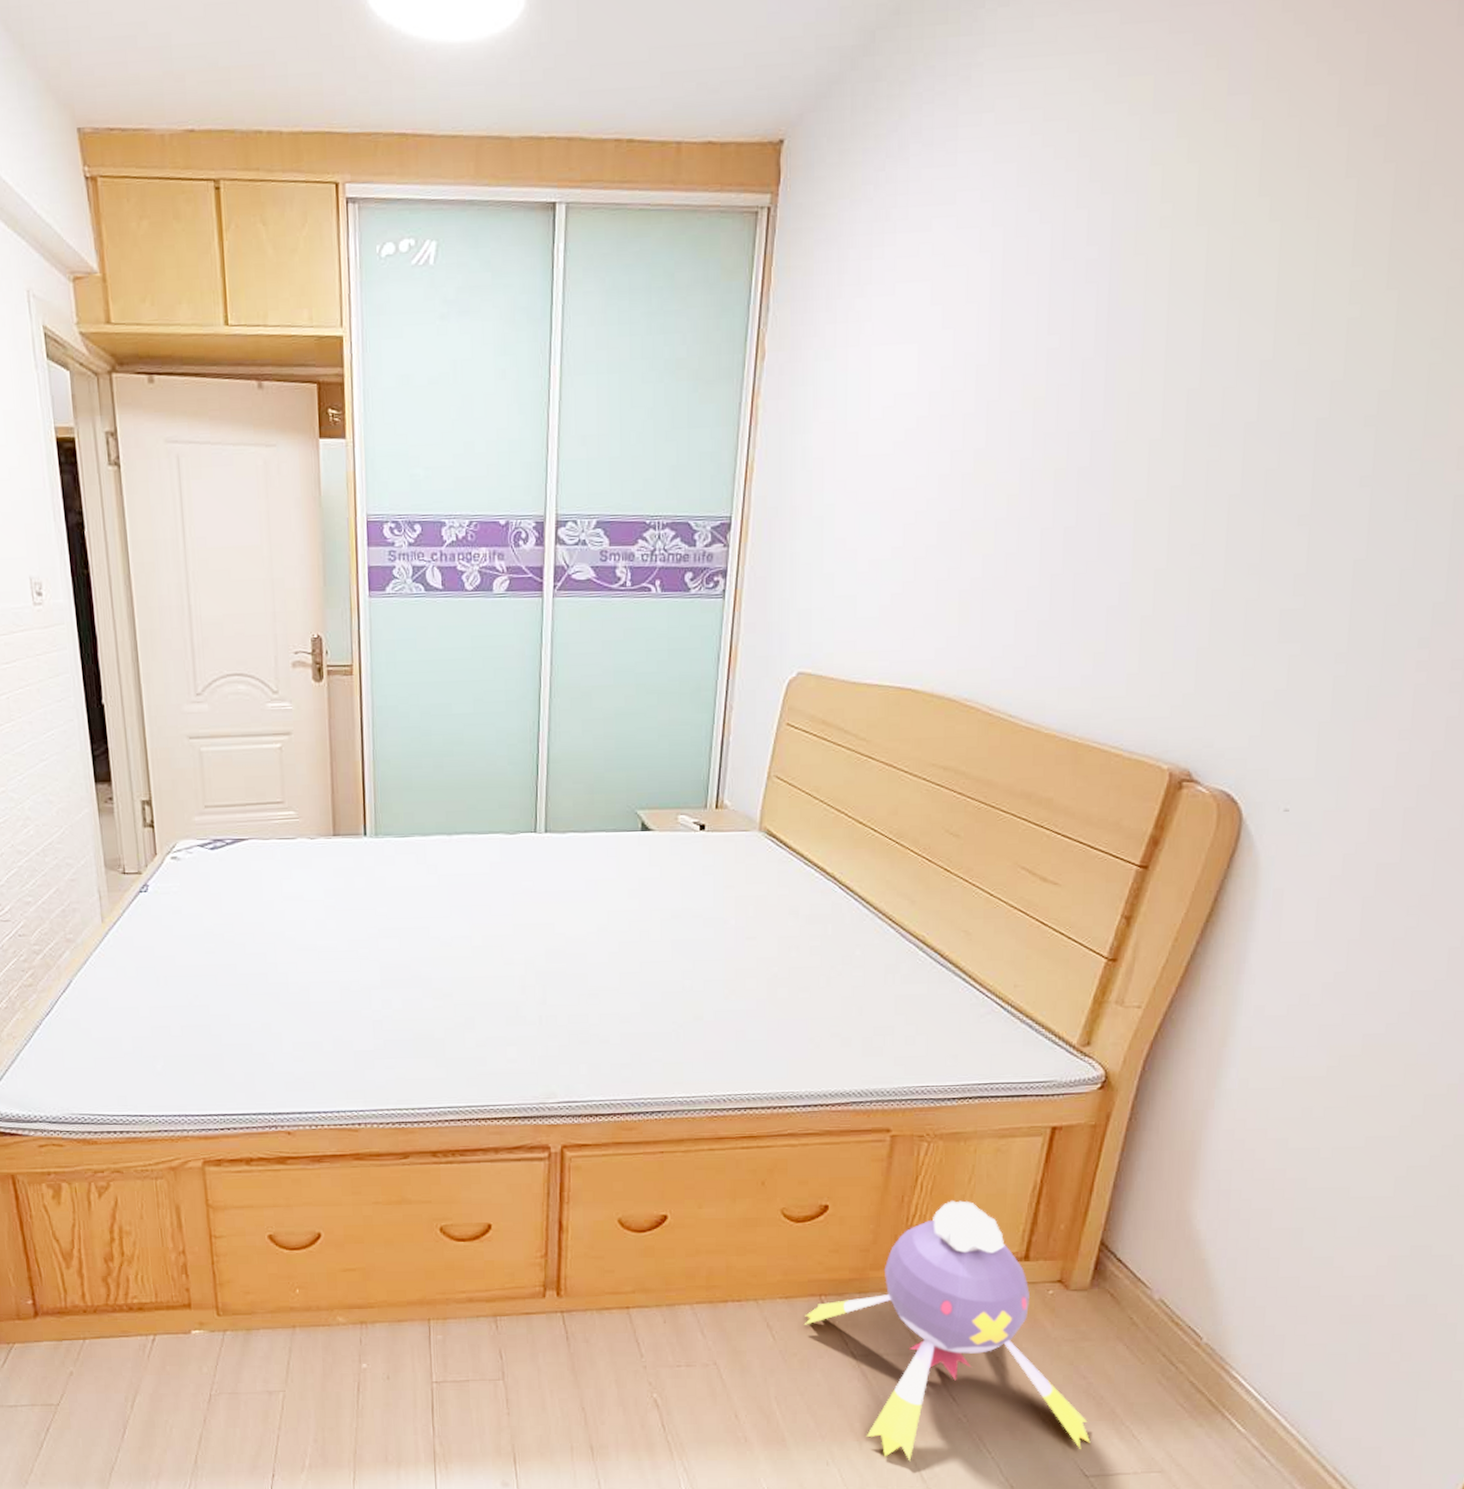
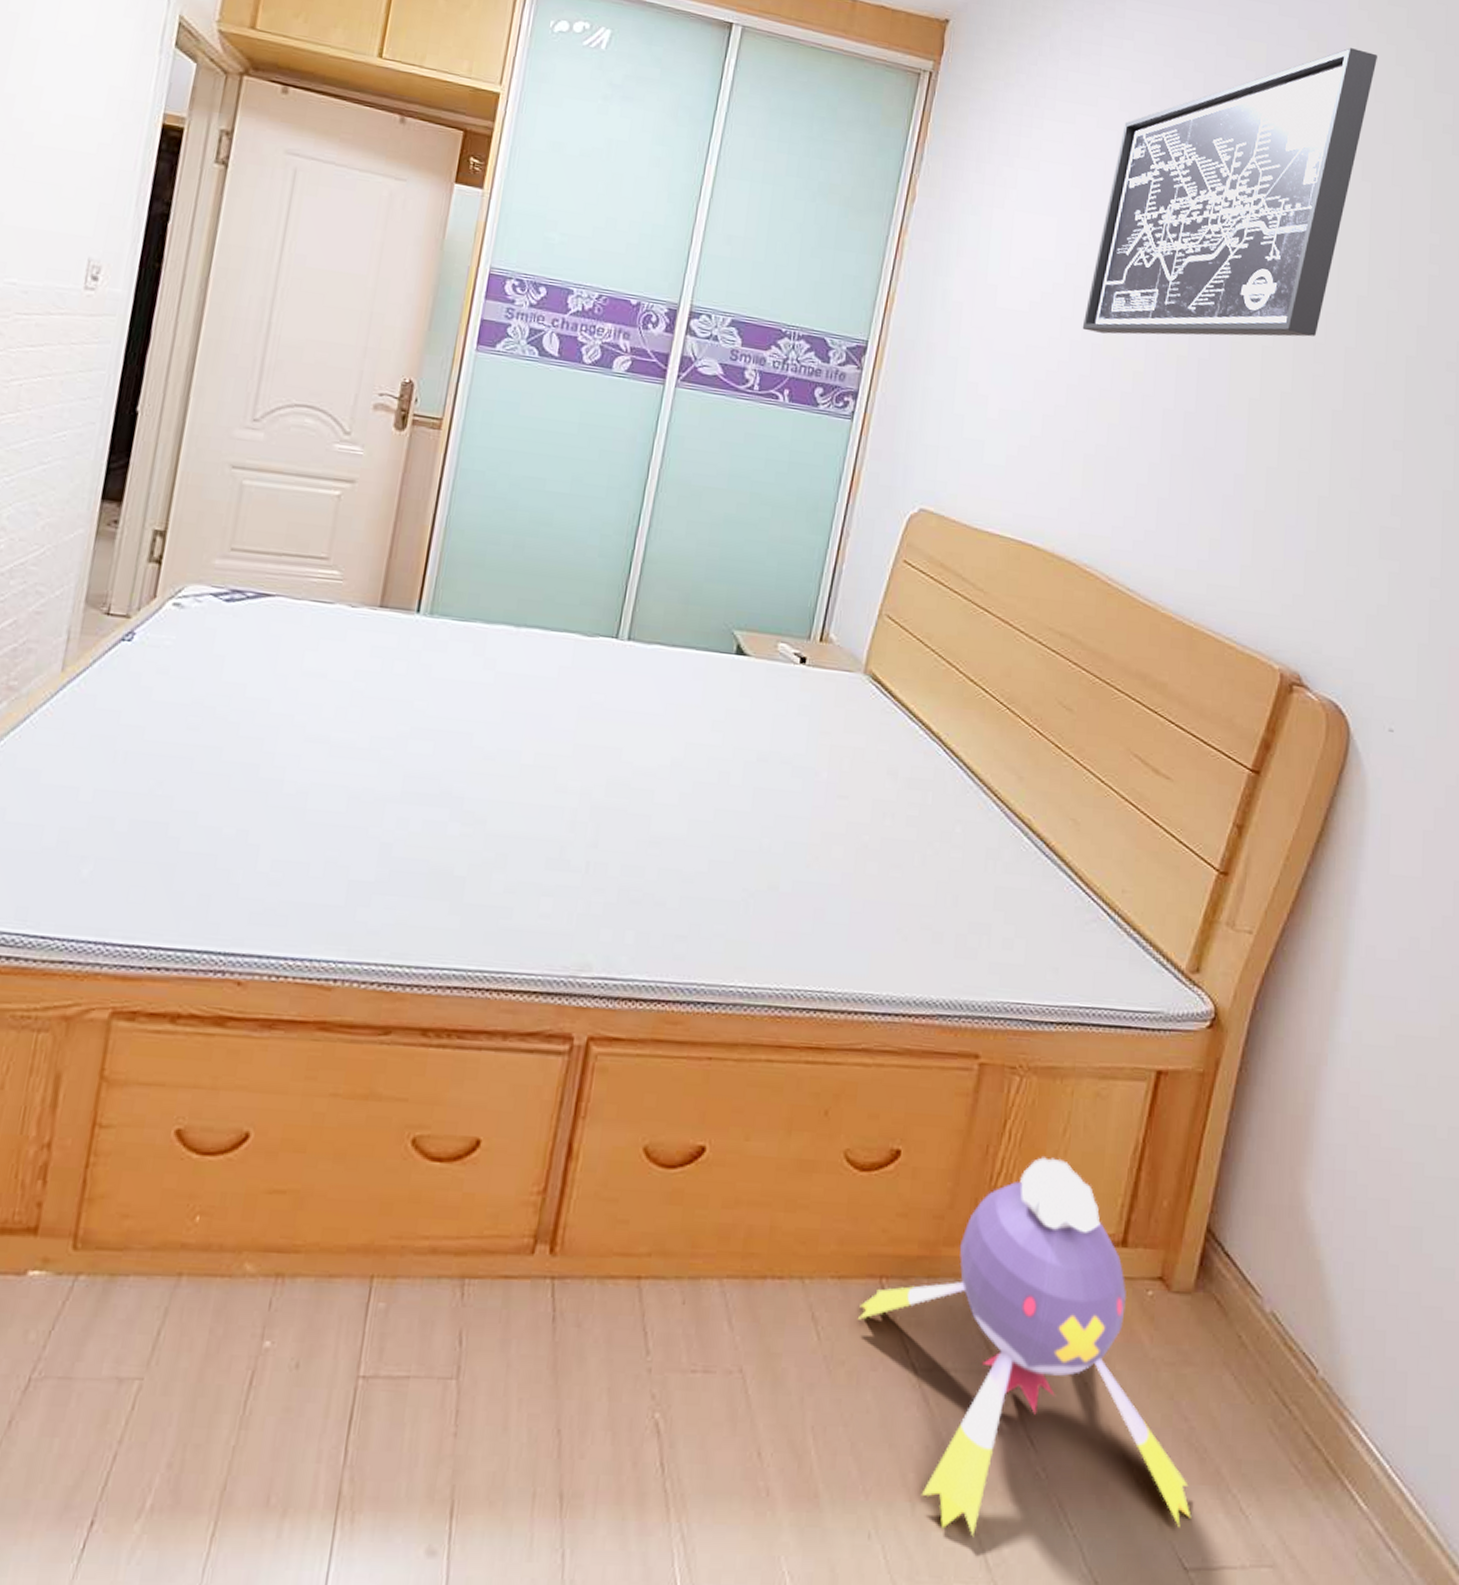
wall art: none [950,53,1293,462] -> present [1082,48,1377,337]

